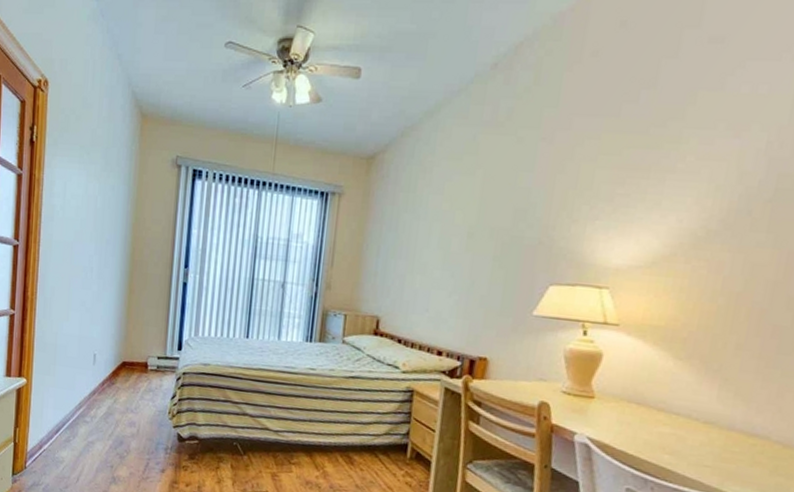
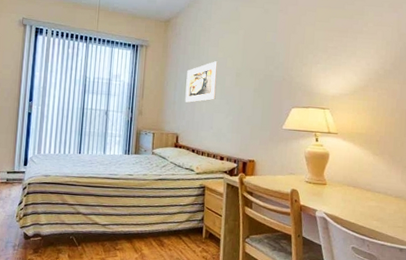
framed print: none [390,215,441,274] -> present [185,61,218,103]

